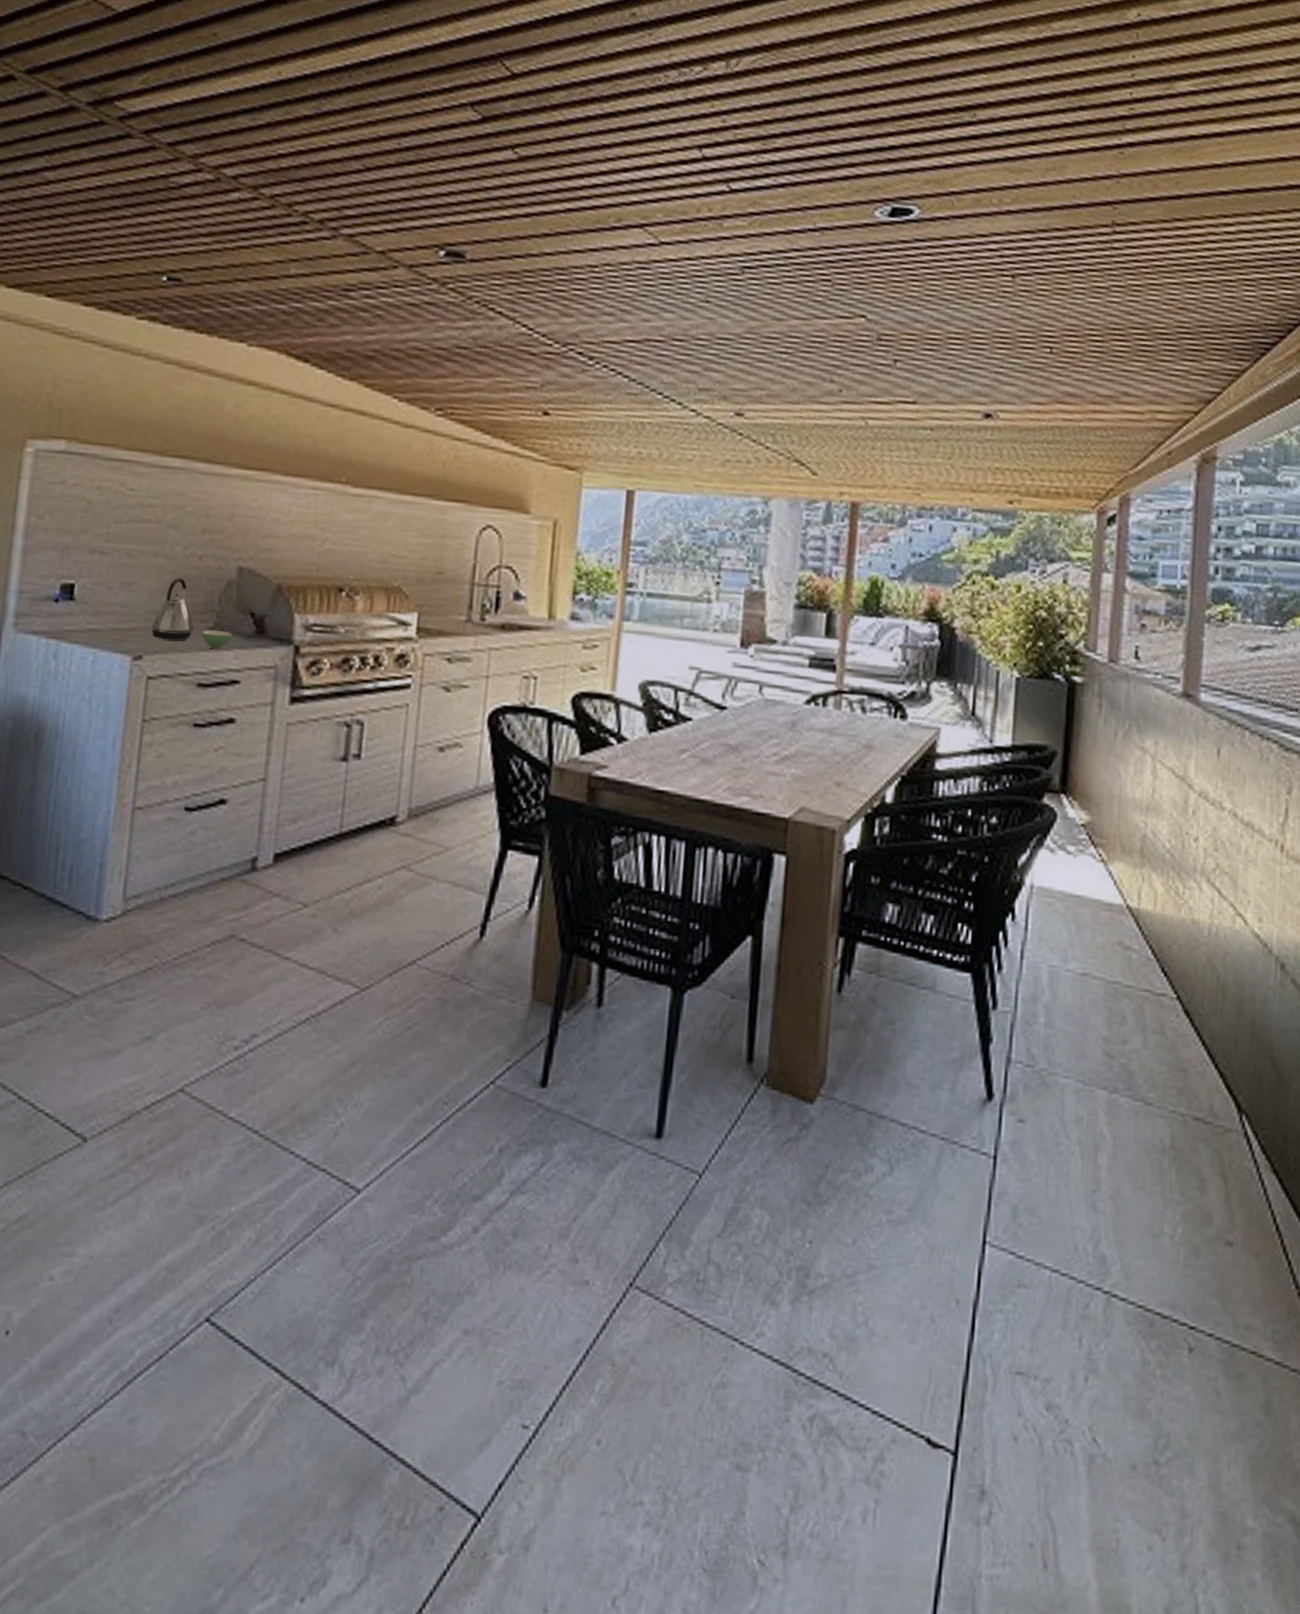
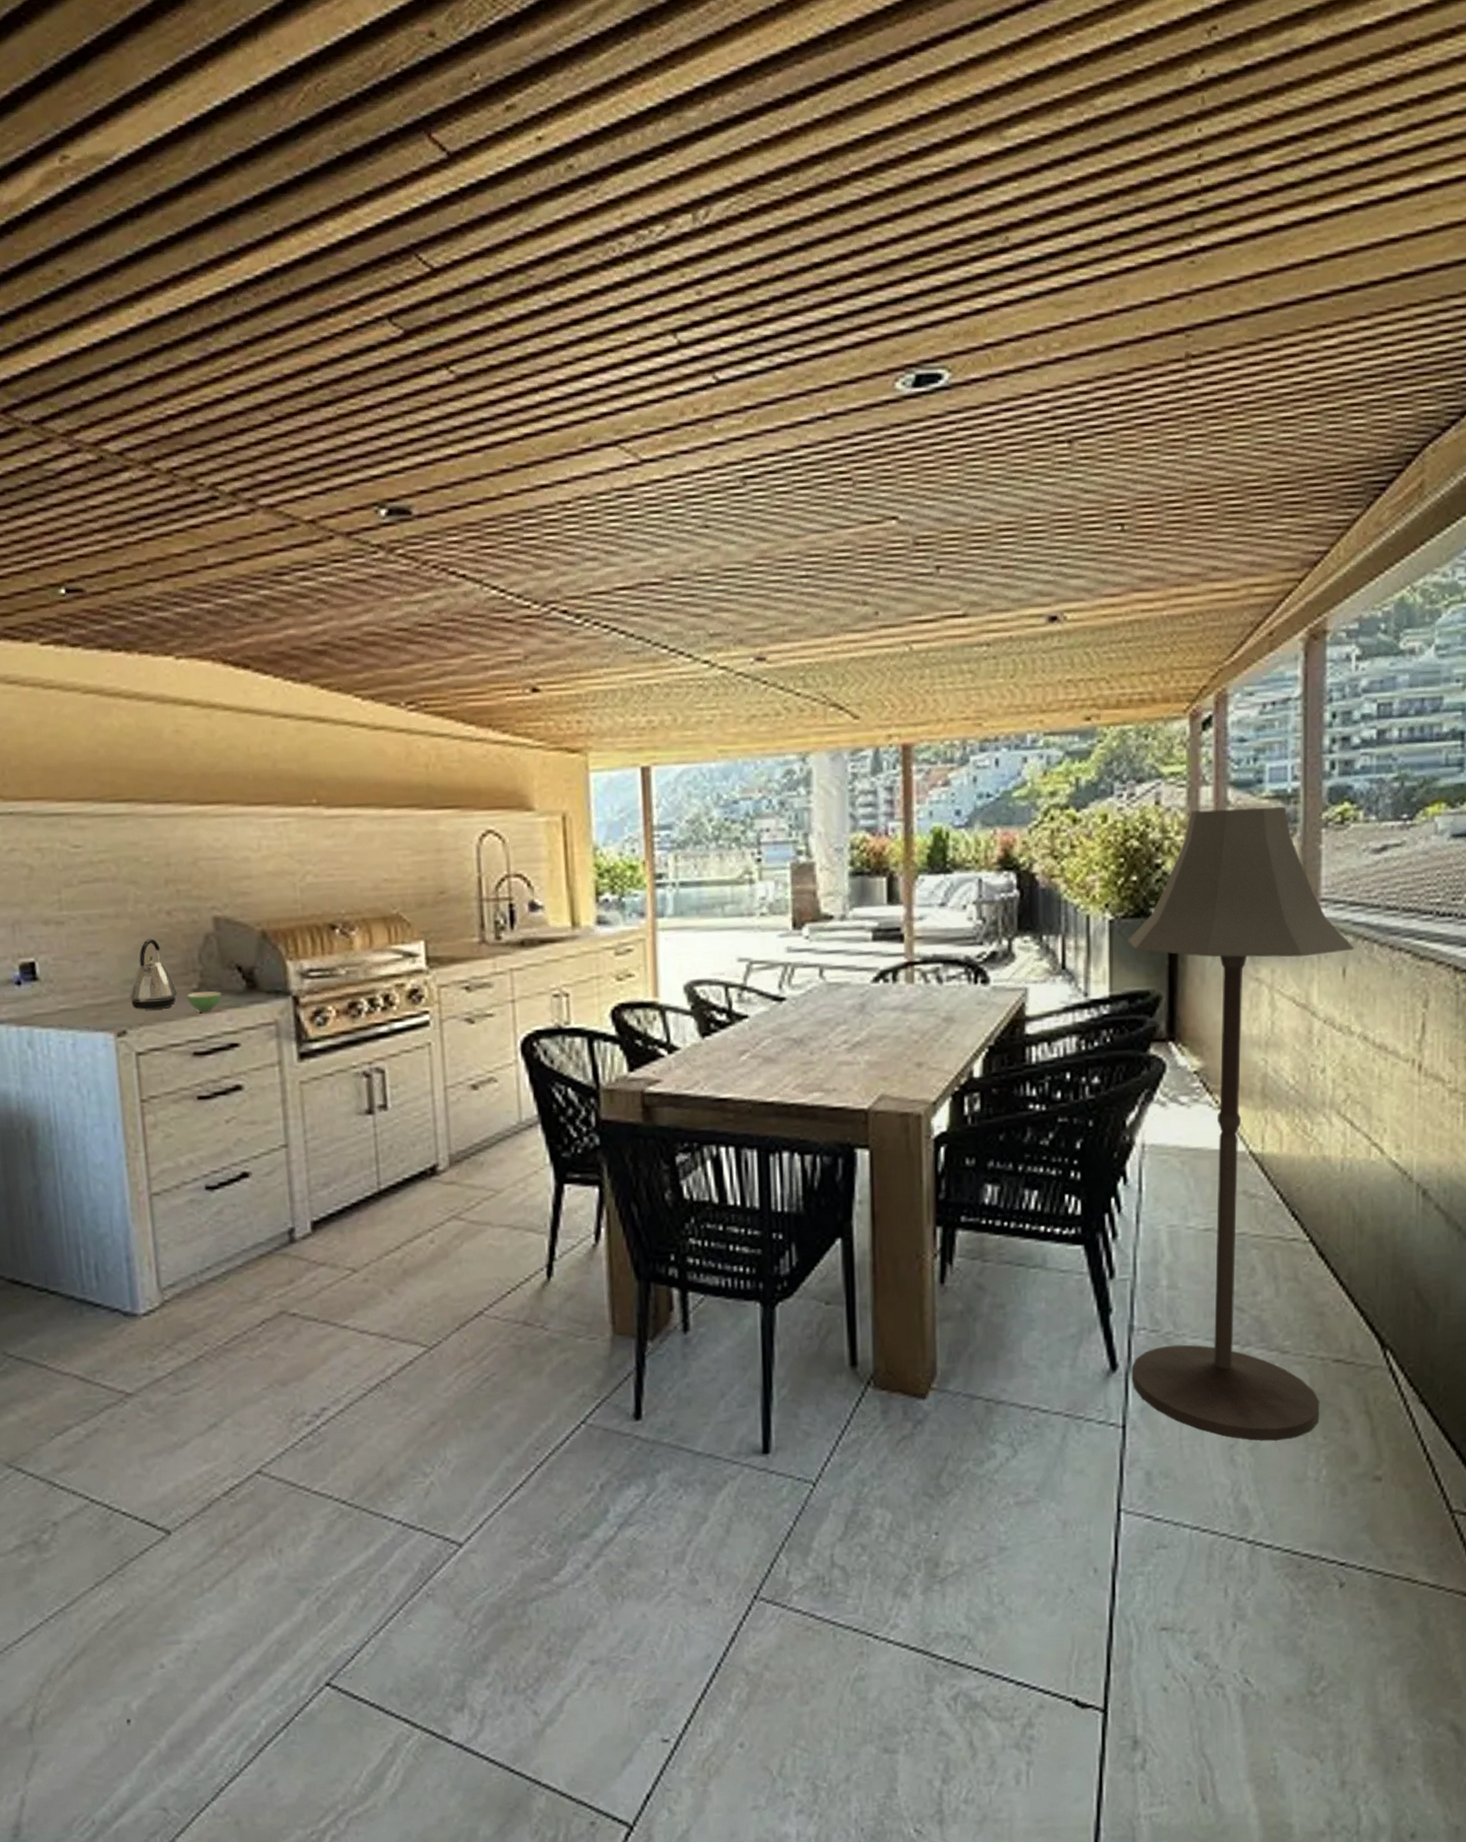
floor lamp: none [1005,592,1229,1192] -> present [1128,806,1355,1441]

